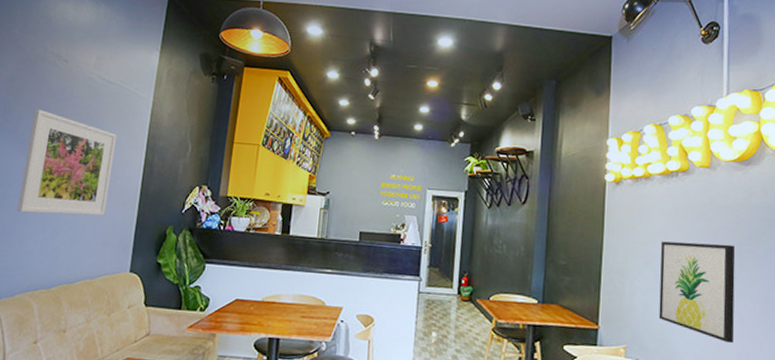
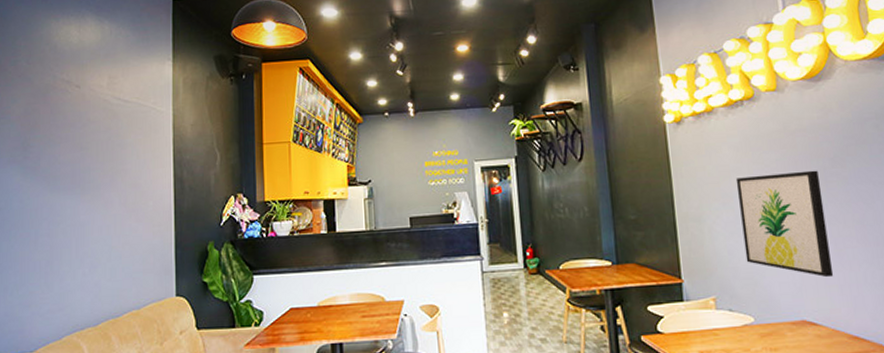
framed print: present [17,108,117,216] -> none [51,140,142,251]

